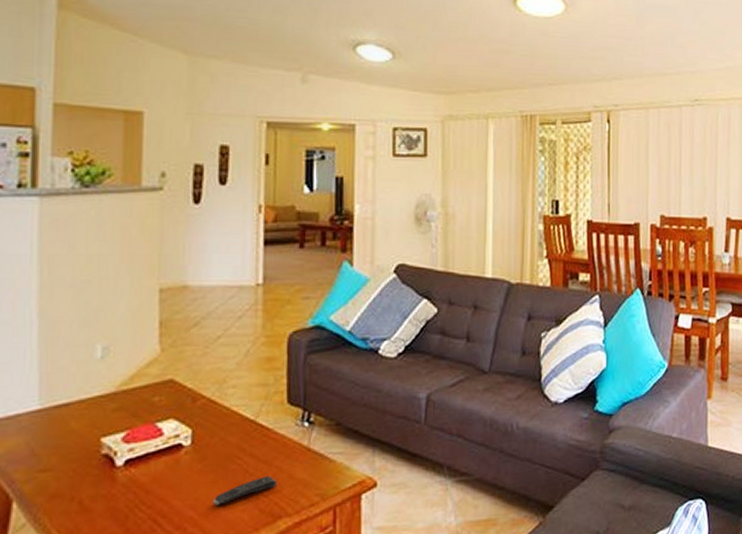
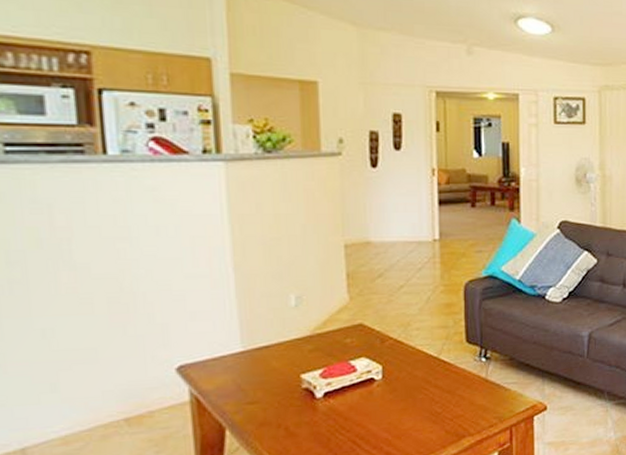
remote control: present [212,475,277,505] -> none [404,402,459,428]

